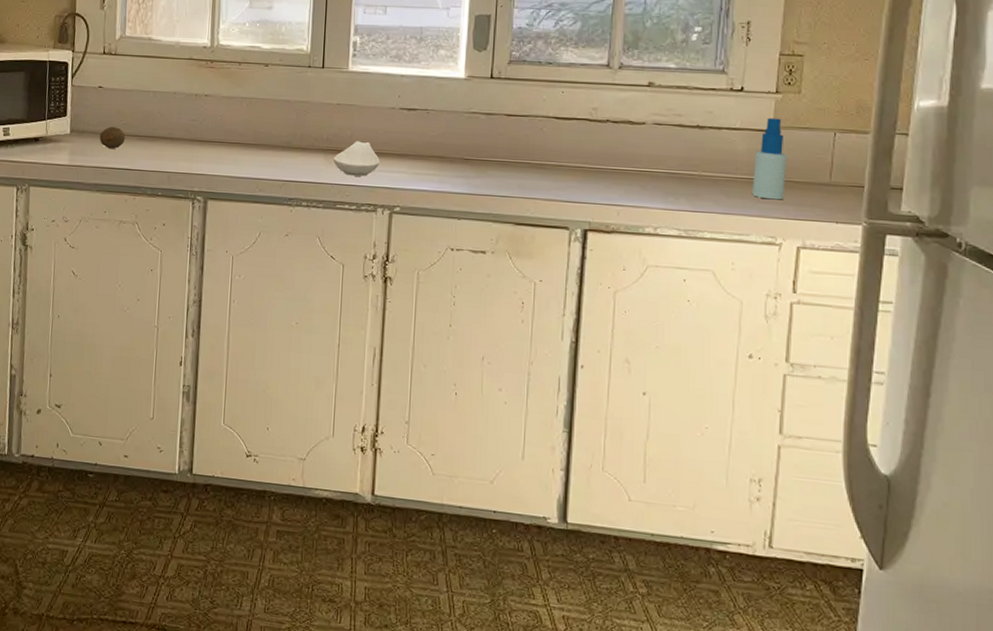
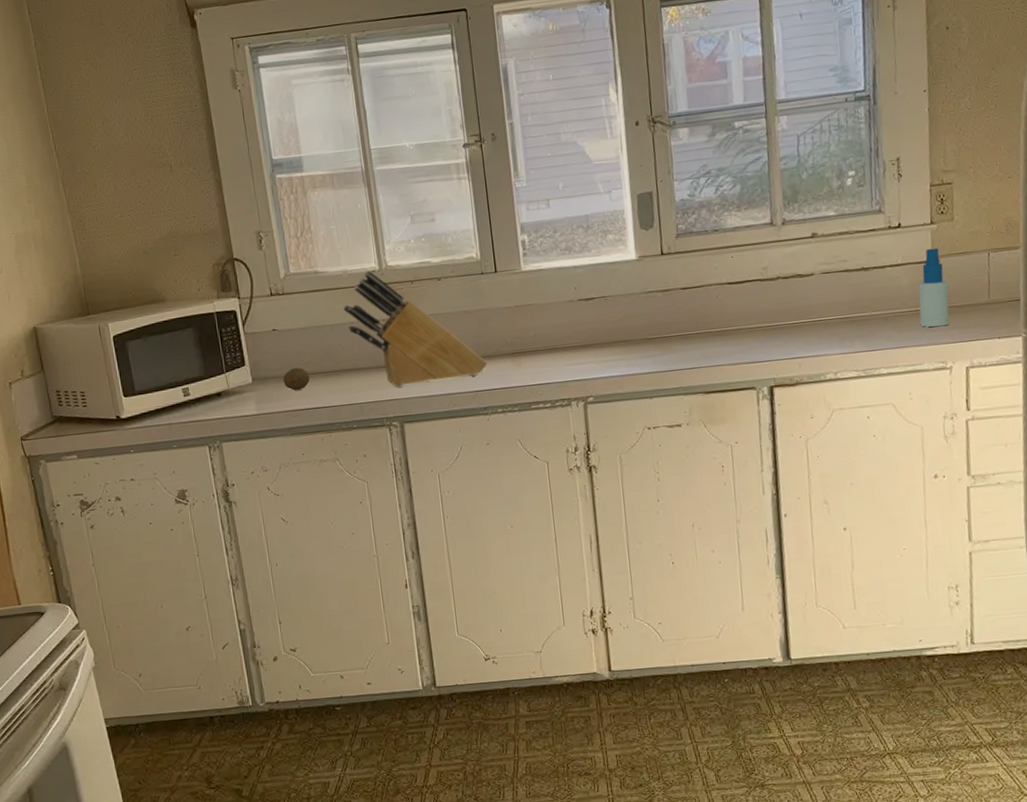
knife block: none [169,46,300,165] -> present [343,271,488,387]
spoon rest: present [333,141,380,177] -> none [520,338,567,375]

